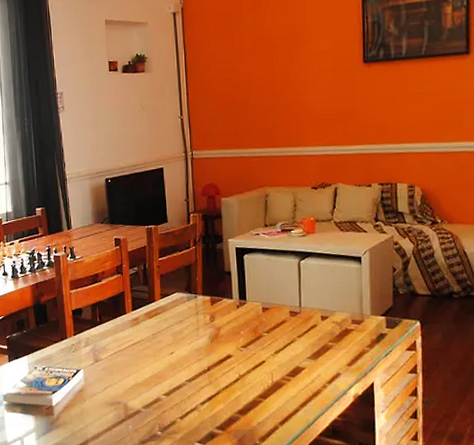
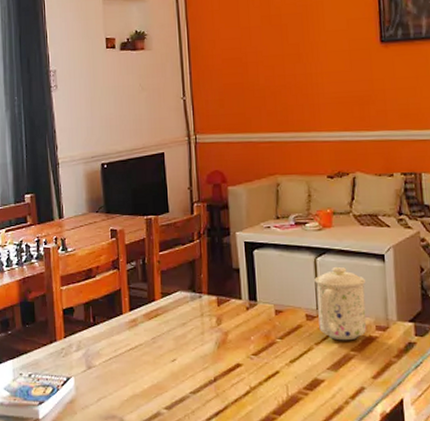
mug: none [298,268,344,334] -> present [314,266,367,341]

